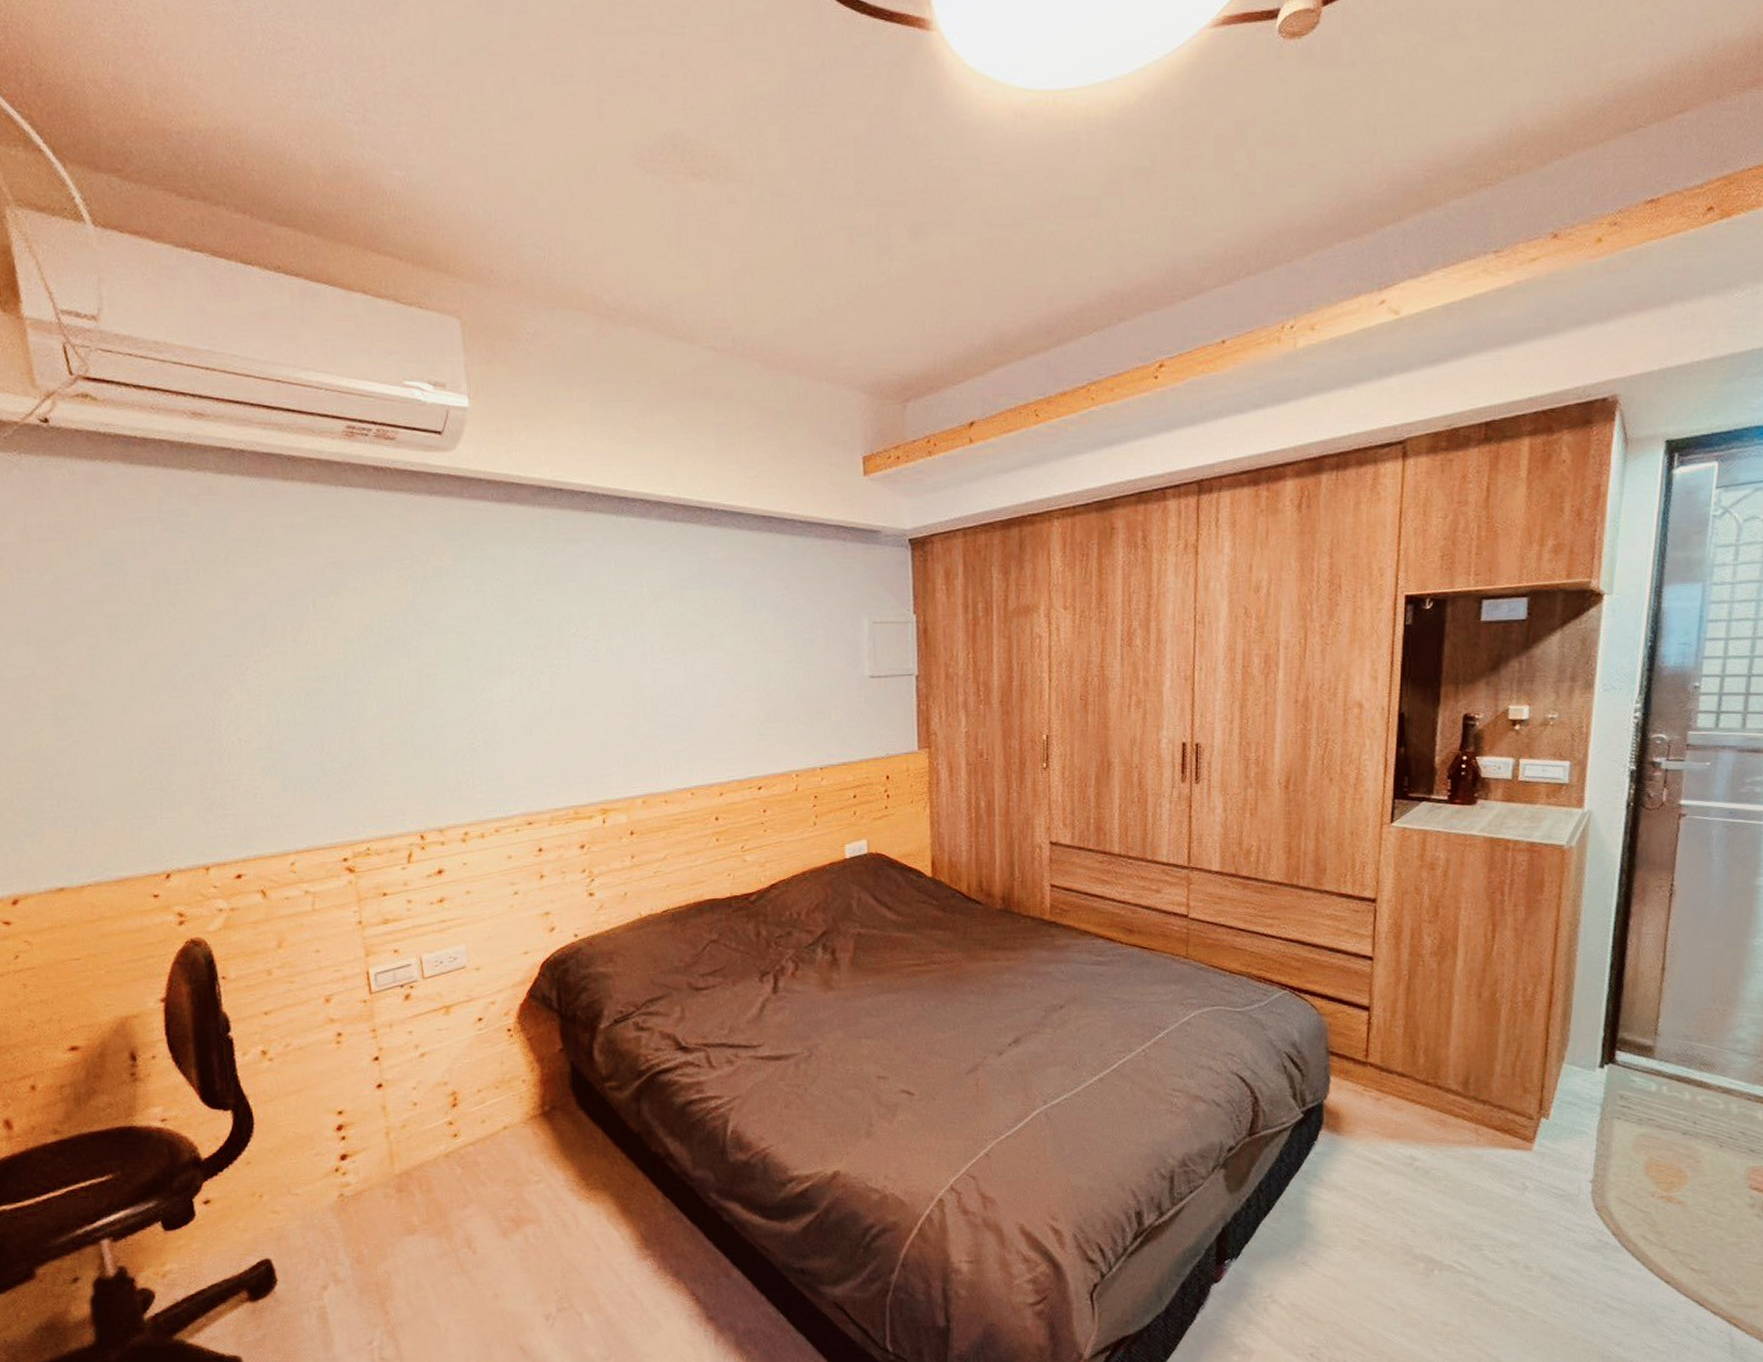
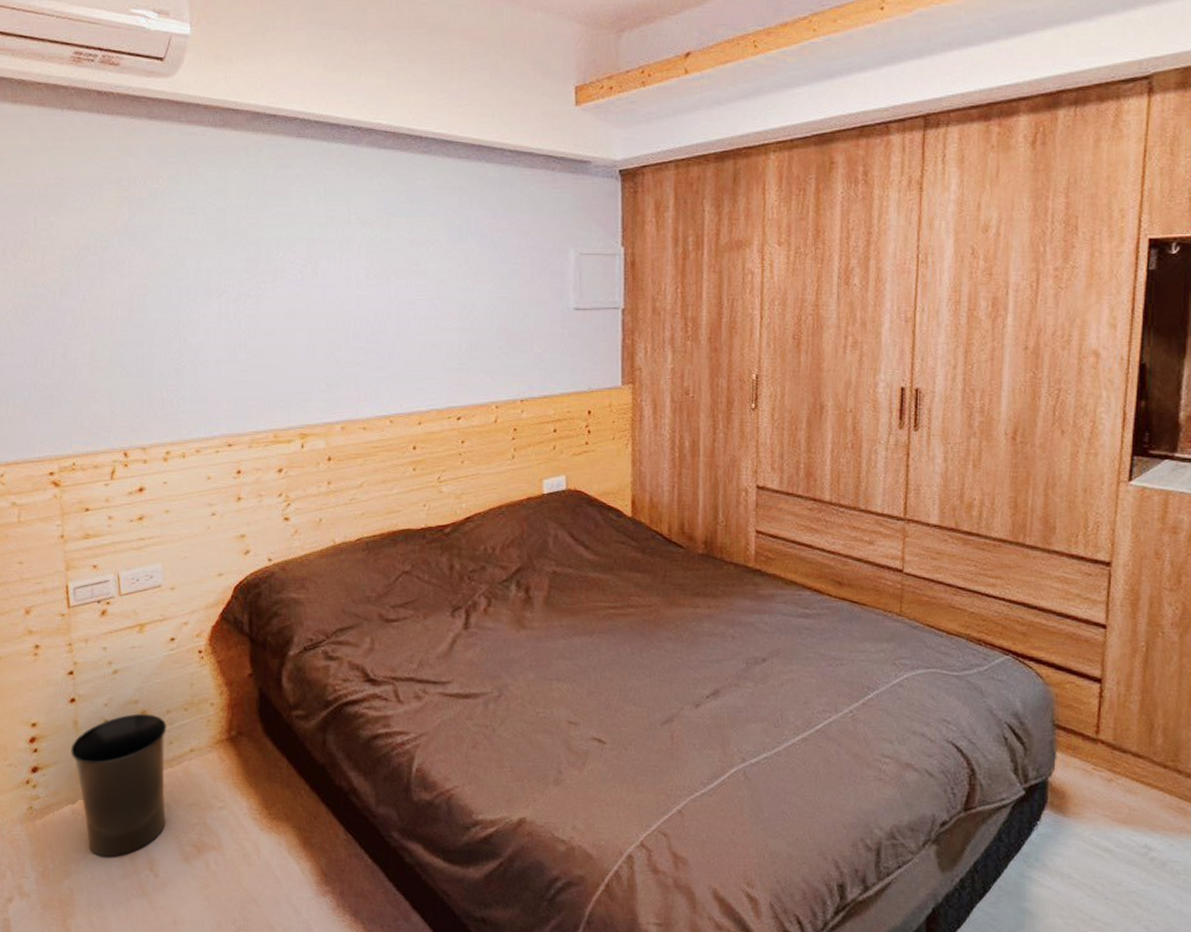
waste bin: none [380,1094,482,1238] -> present [71,713,168,857]

